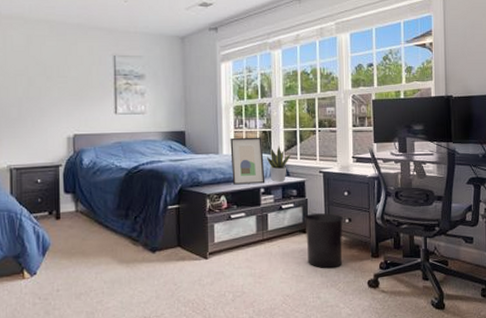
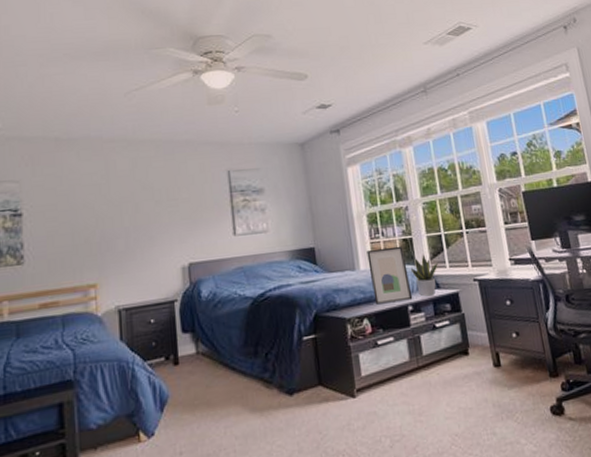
waste bin: present [303,212,344,269] -> none [462,327,516,397]

